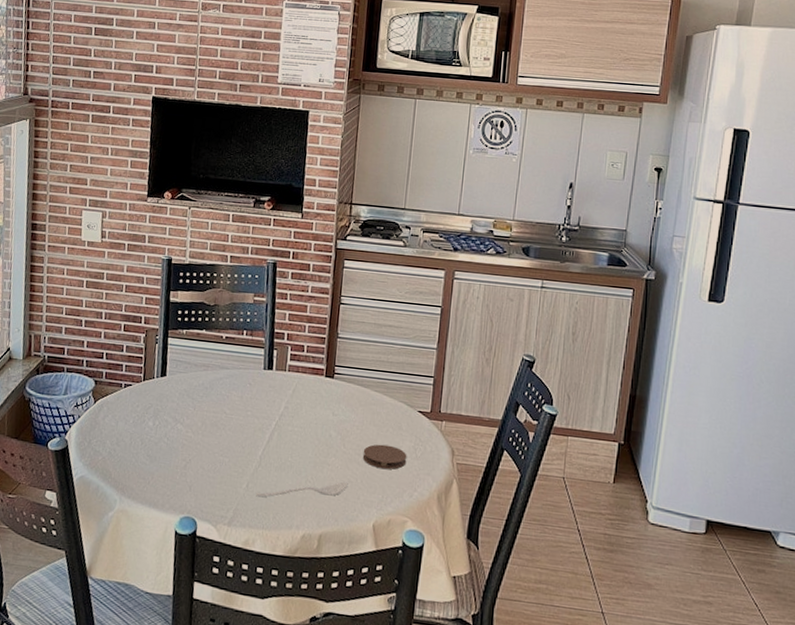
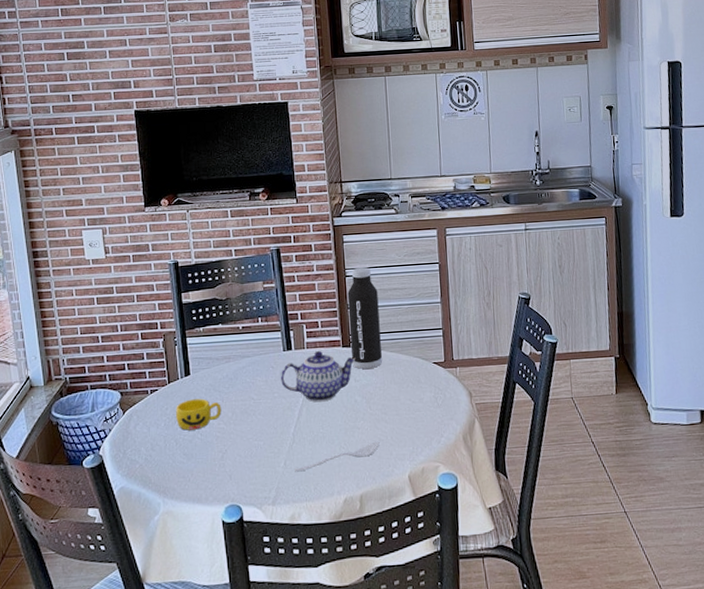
cup: none [145,401,192,433] -> present [176,398,222,431]
teapot: none [255,376,337,430] -> present [280,351,356,402]
water bottle: none [333,296,372,405] -> present [347,267,382,370]
coaster: present [362,444,407,470] -> none [388,399,430,423]

